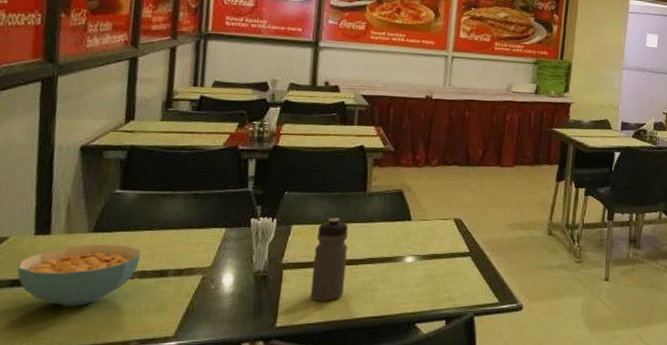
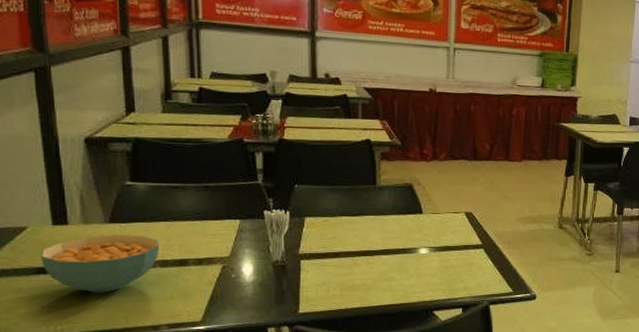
water bottle: present [310,218,349,302] -> none [329,210,362,290]

